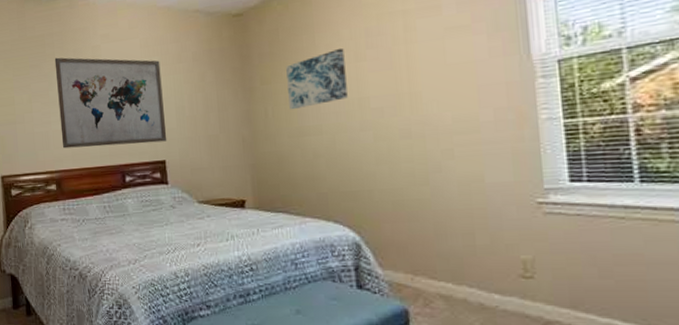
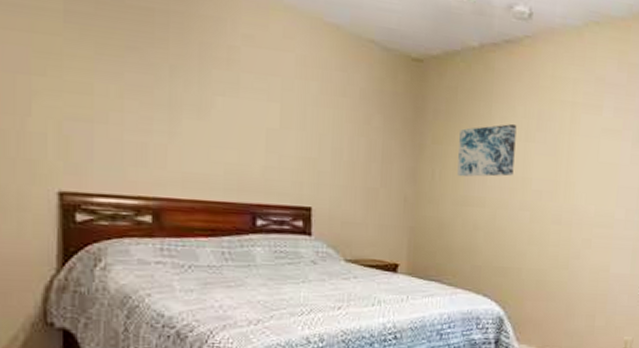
wall art: present [54,57,167,149] -> none [167,45,319,186]

